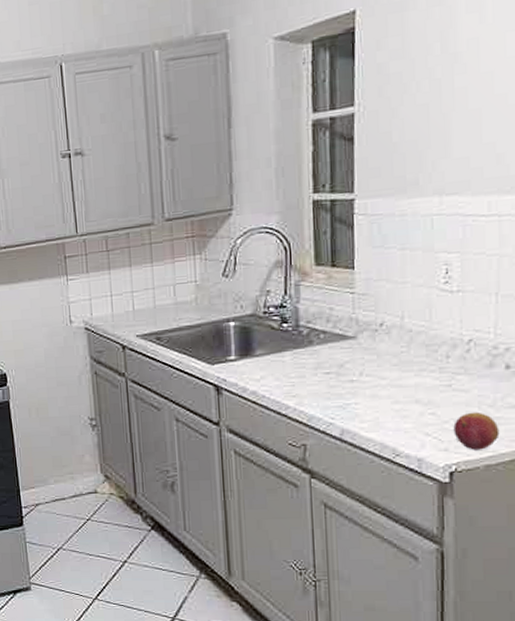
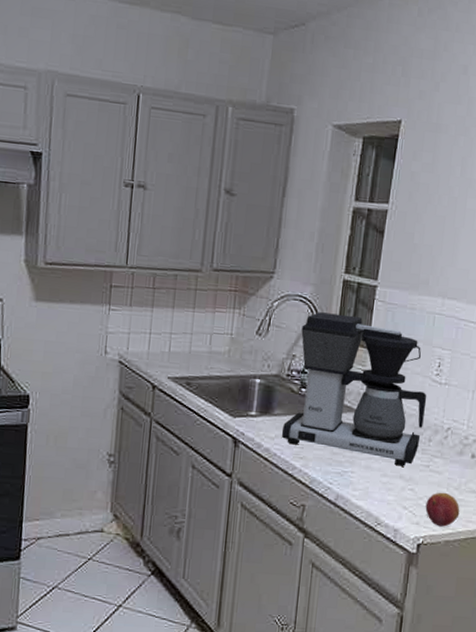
coffee maker: none [268,236,437,390] -> present [282,312,427,467]

